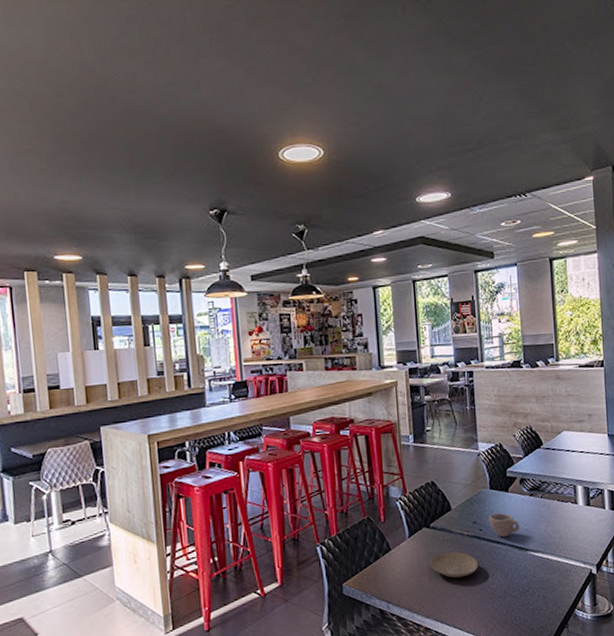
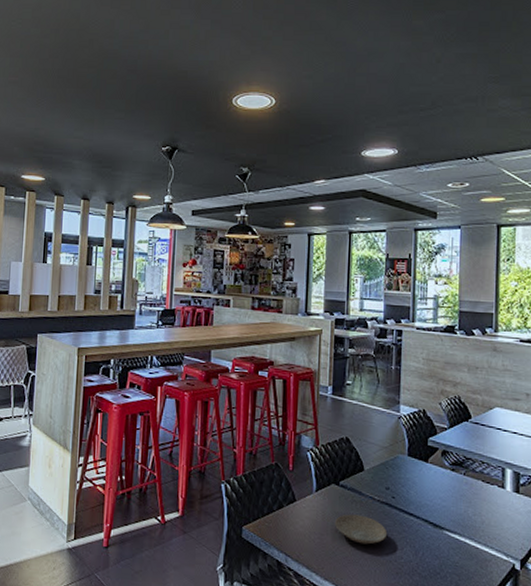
cup: present [489,513,520,537] -> none [403,483,437,510]

